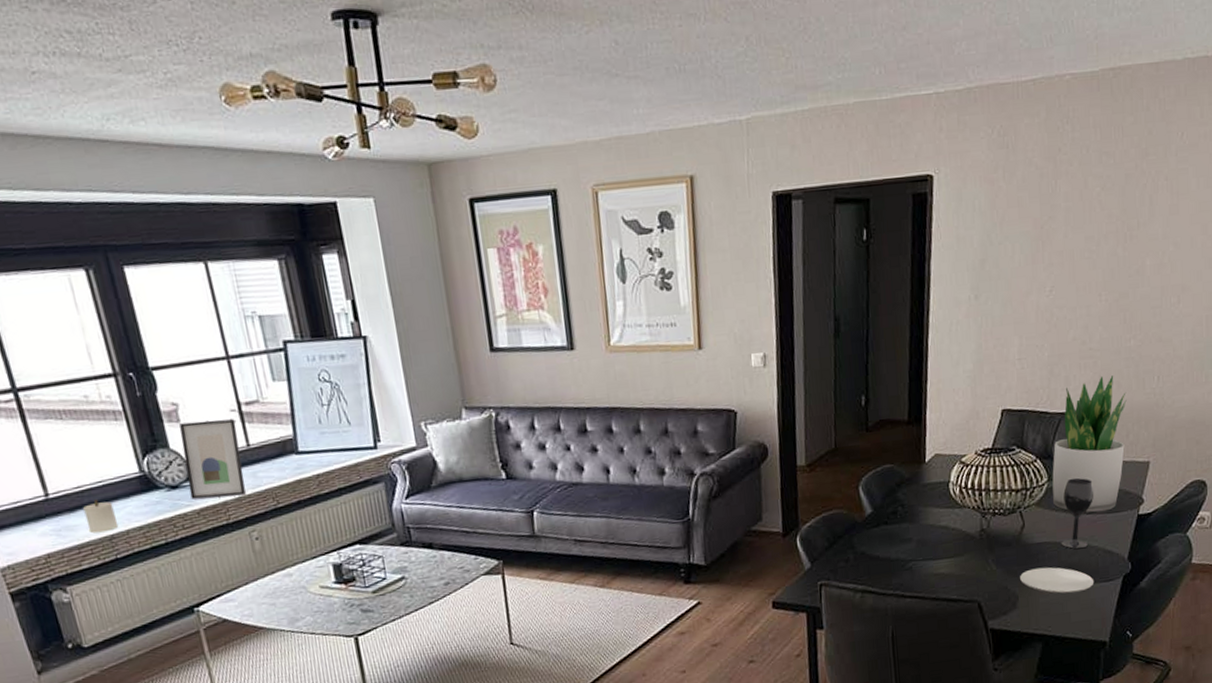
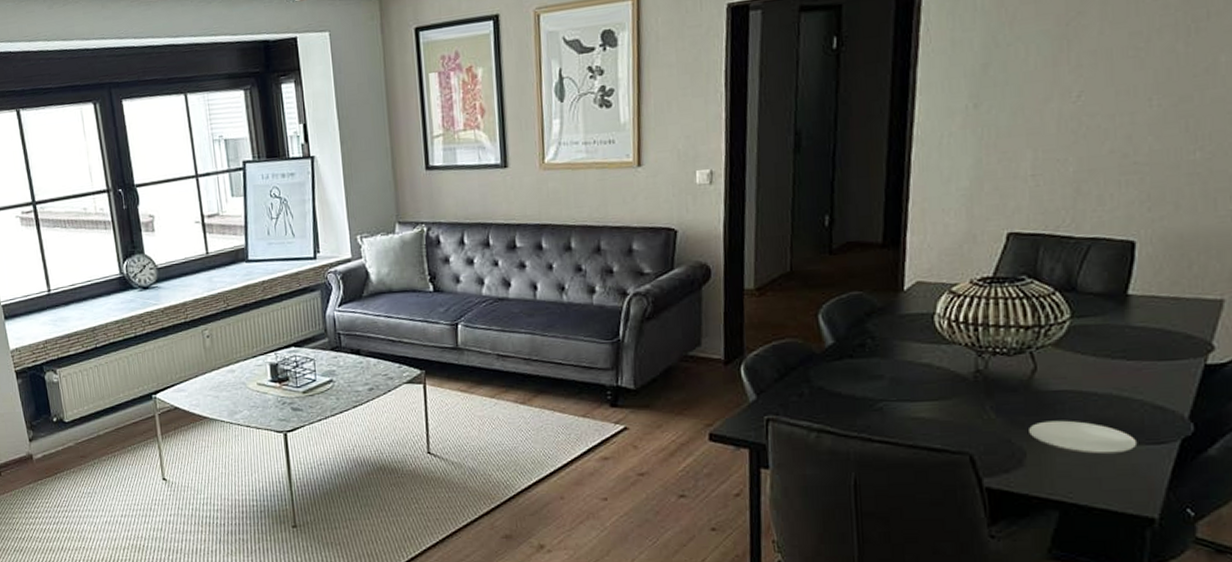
candle: present [83,499,119,534] -> none [75,295,100,325]
picture frame: present [179,418,246,499] -> none [153,229,202,299]
planter: present [1052,375,1127,513] -> none [1076,194,1189,359]
wine glass: present [1061,478,1094,549] -> none [1088,315,1139,402]

